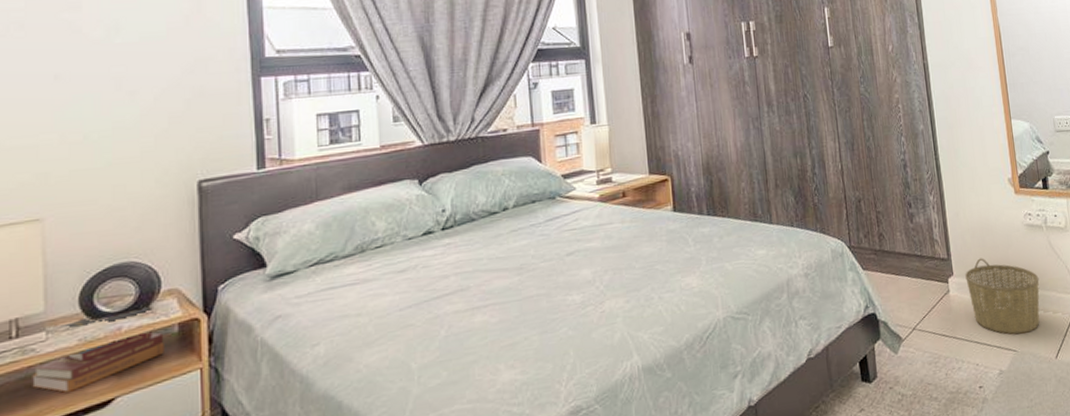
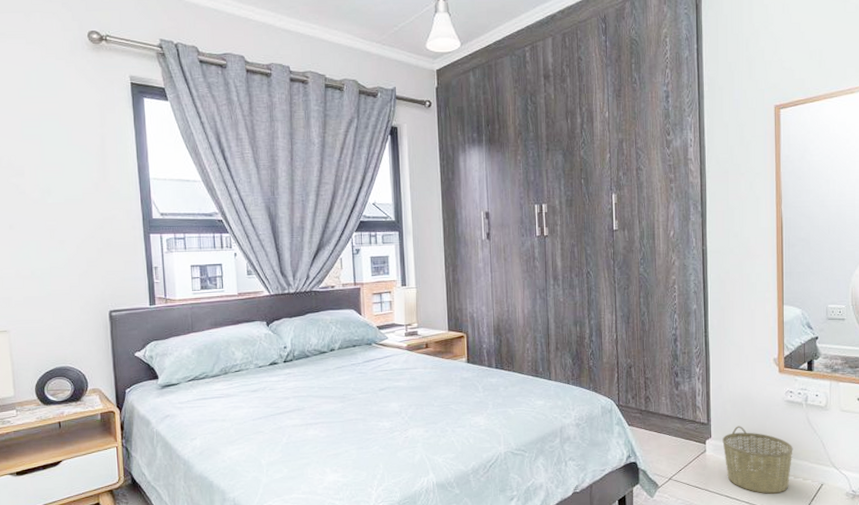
books: present [32,305,164,393] -> none [9,398,92,453]

